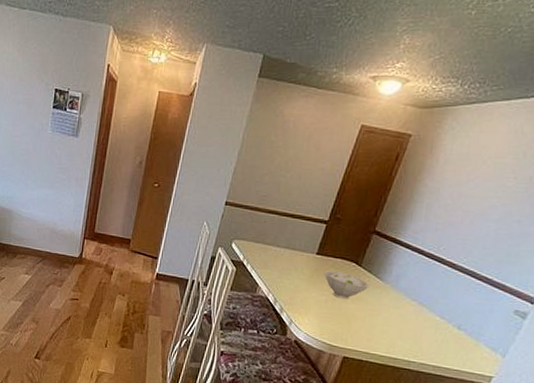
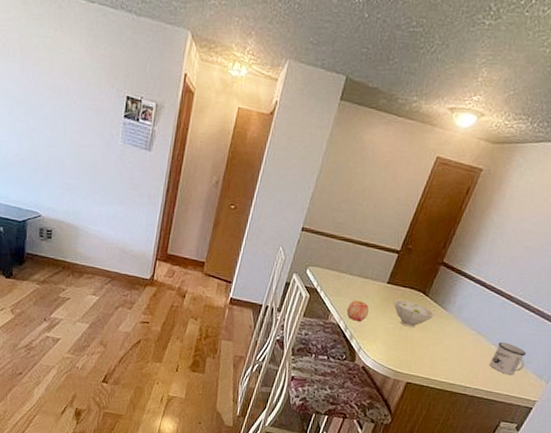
apple: none [275,271,298,294] -> present [346,299,369,322]
mug: none [434,312,477,349] -> present [489,341,527,376]

